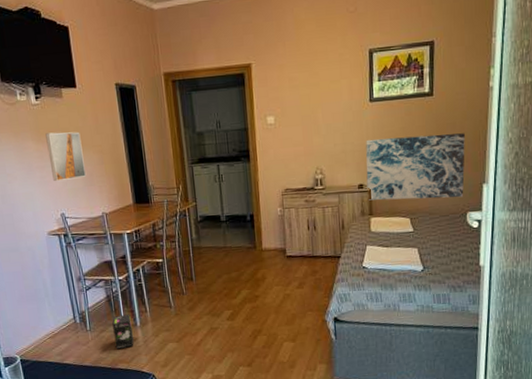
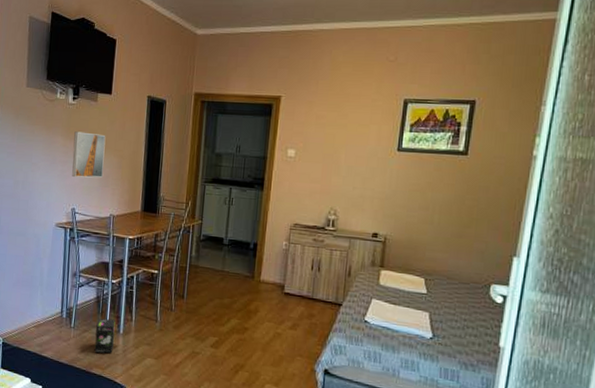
wall art: present [366,133,465,201] -> none [382,188,499,267]

